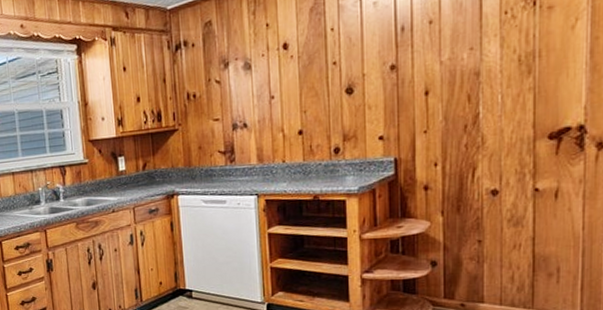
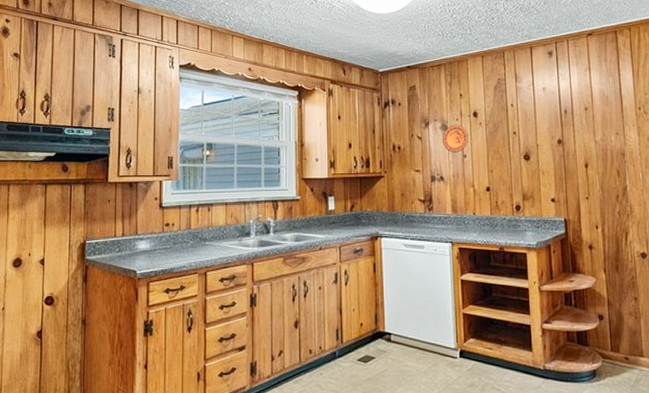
decorative plate: none [245,60,278,95] -> present [442,124,469,153]

